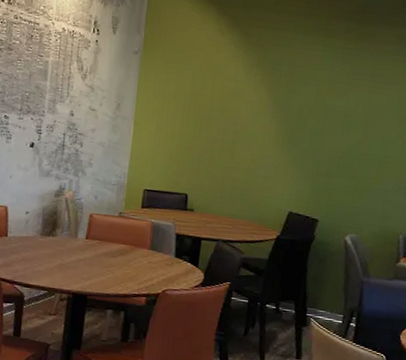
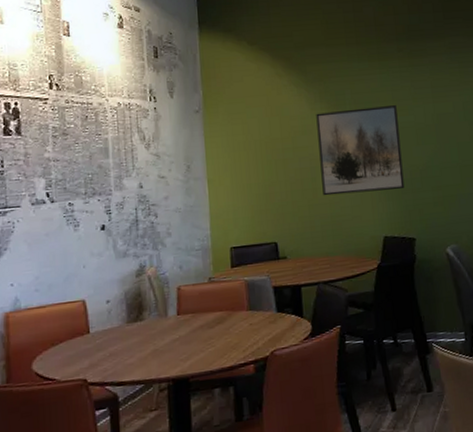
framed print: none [240,78,331,170] -> present [316,104,405,196]

